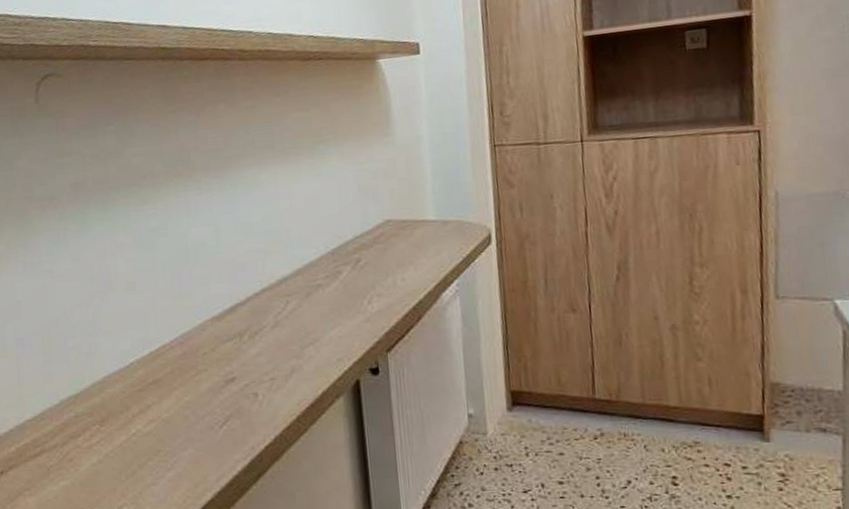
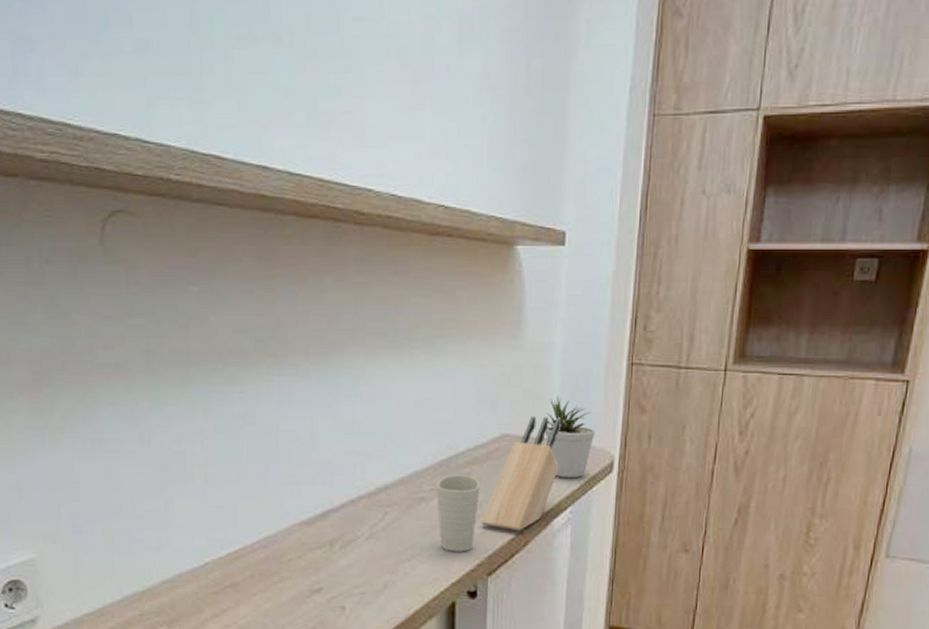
cup: none [330,260,371,332] -> present [436,475,480,552]
knife block: none [375,200,441,307] -> present [481,416,562,531]
potted plant: none [423,181,470,254] -> present [545,396,596,479]

